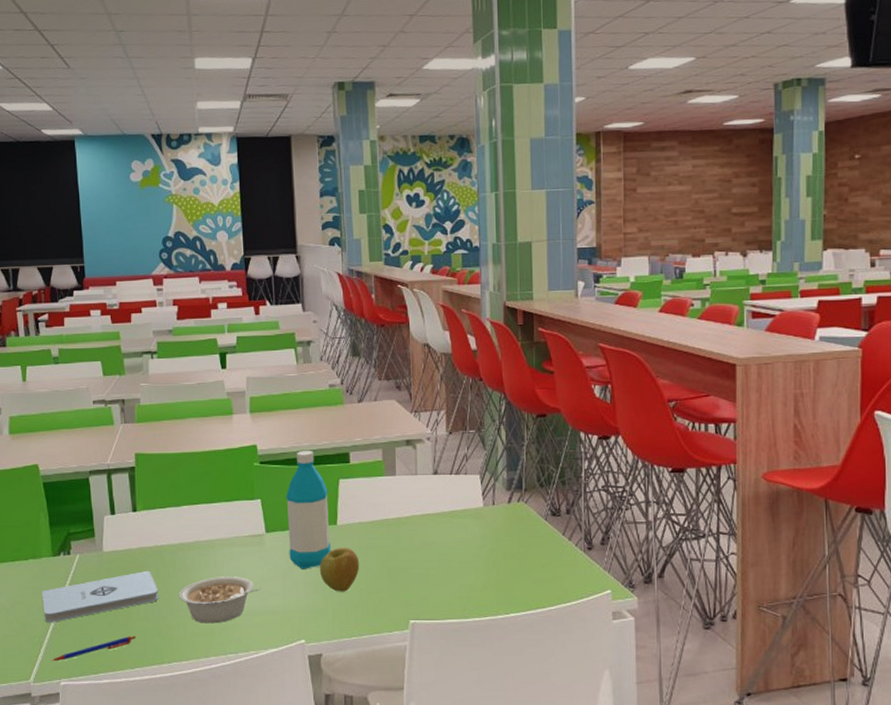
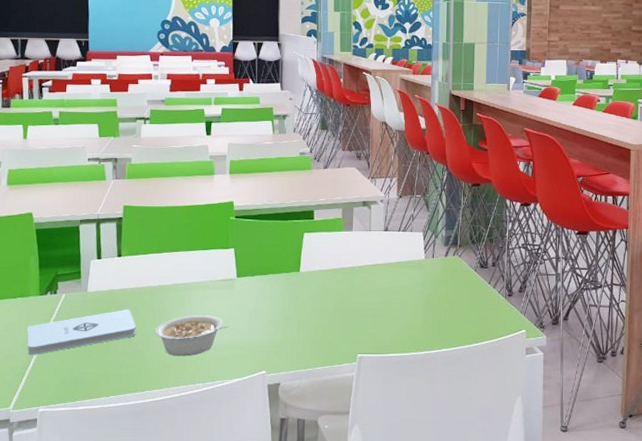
pen: present [52,635,136,662] -> none [32,366,113,391]
water bottle: present [286,451,331,569] -> none [256,208,293,310]
apple: present [319,547,360,592] -> none [282,291,318,330]

